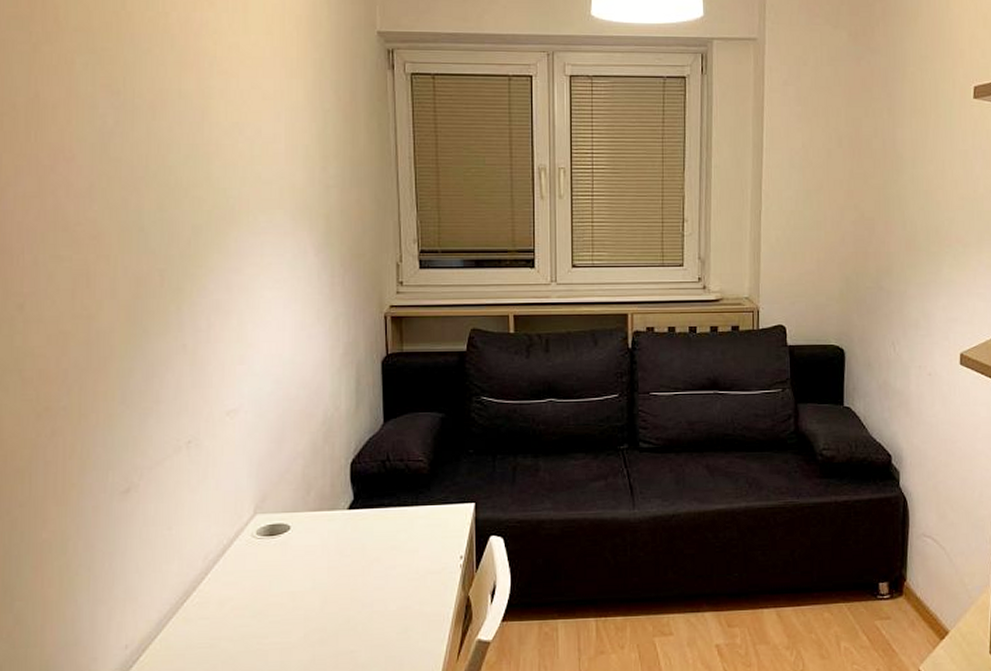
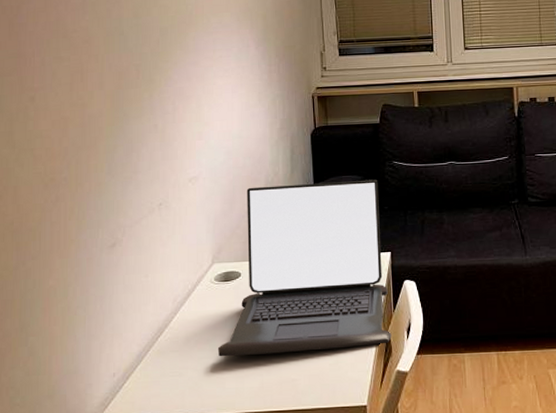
laptop: none [258,417,473,625] -> present [217,179,392,357]

